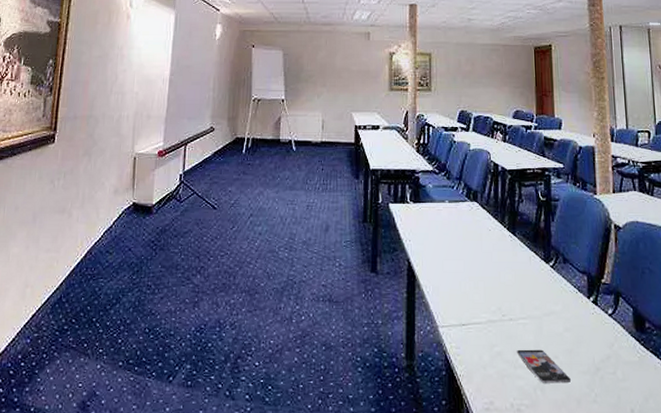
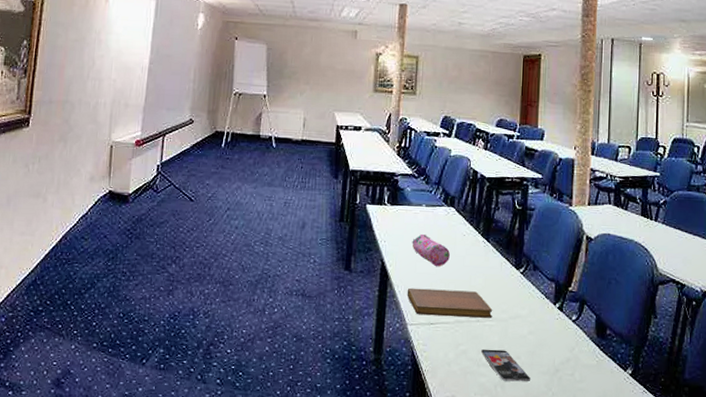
notebook: none [435,287,526,317] -> present [407,287,493,318]
pencil case: none [437,230,477,265] -> present [412,233,450,267]

